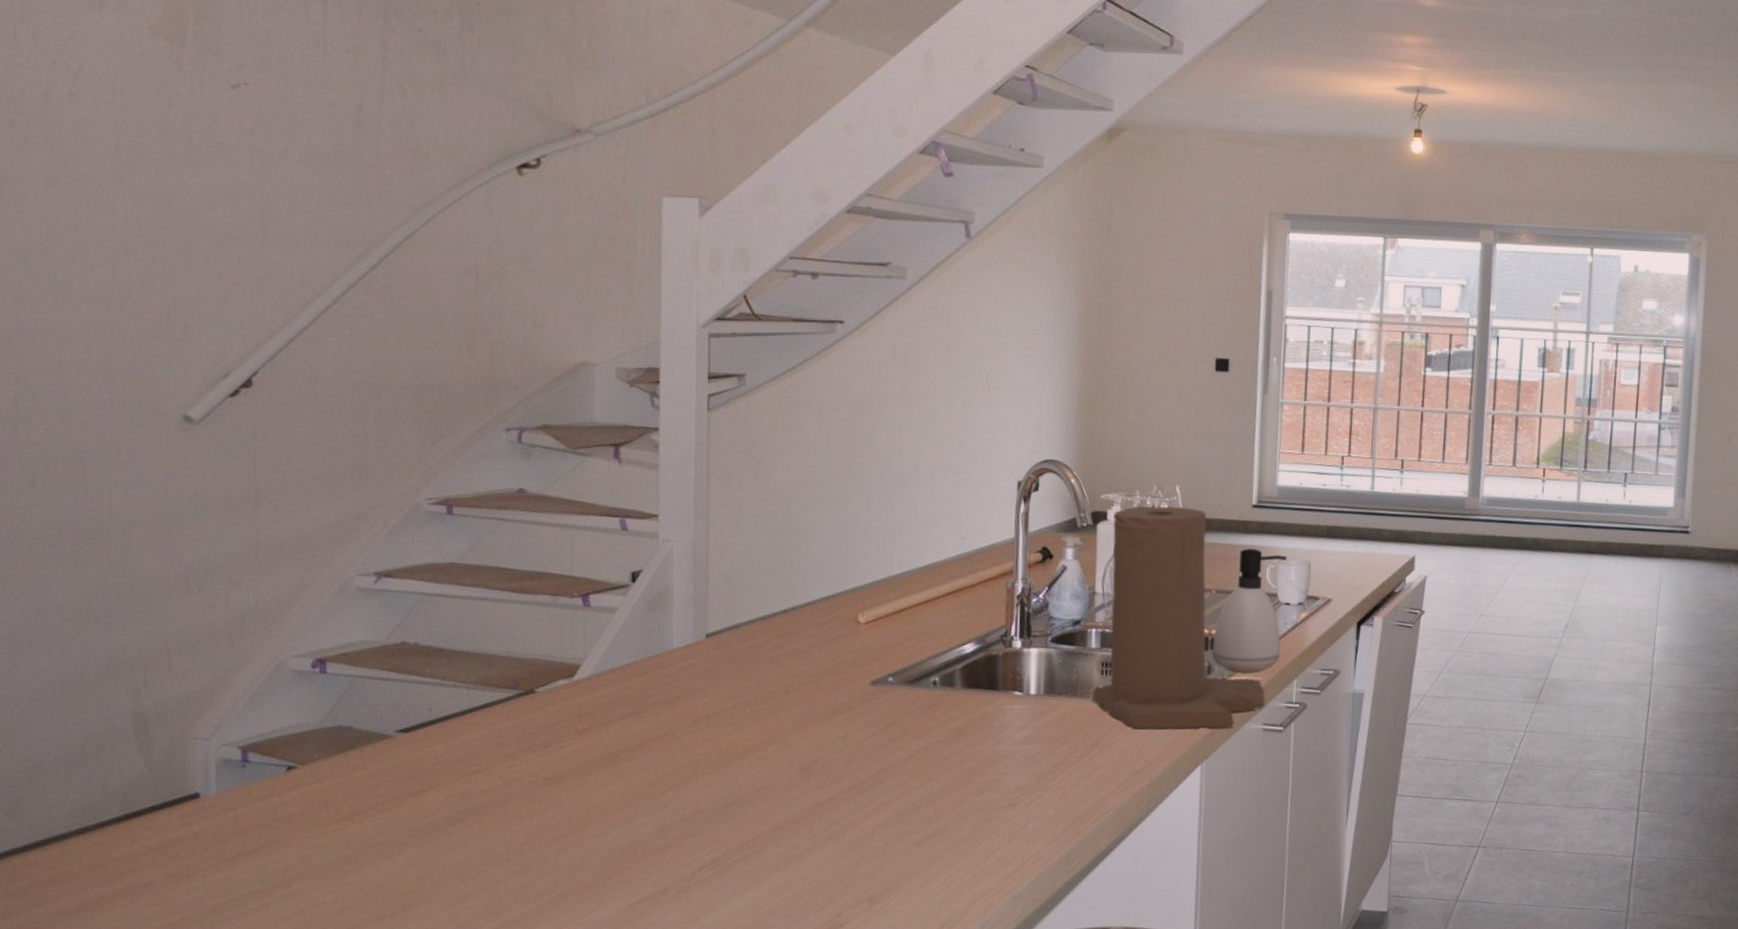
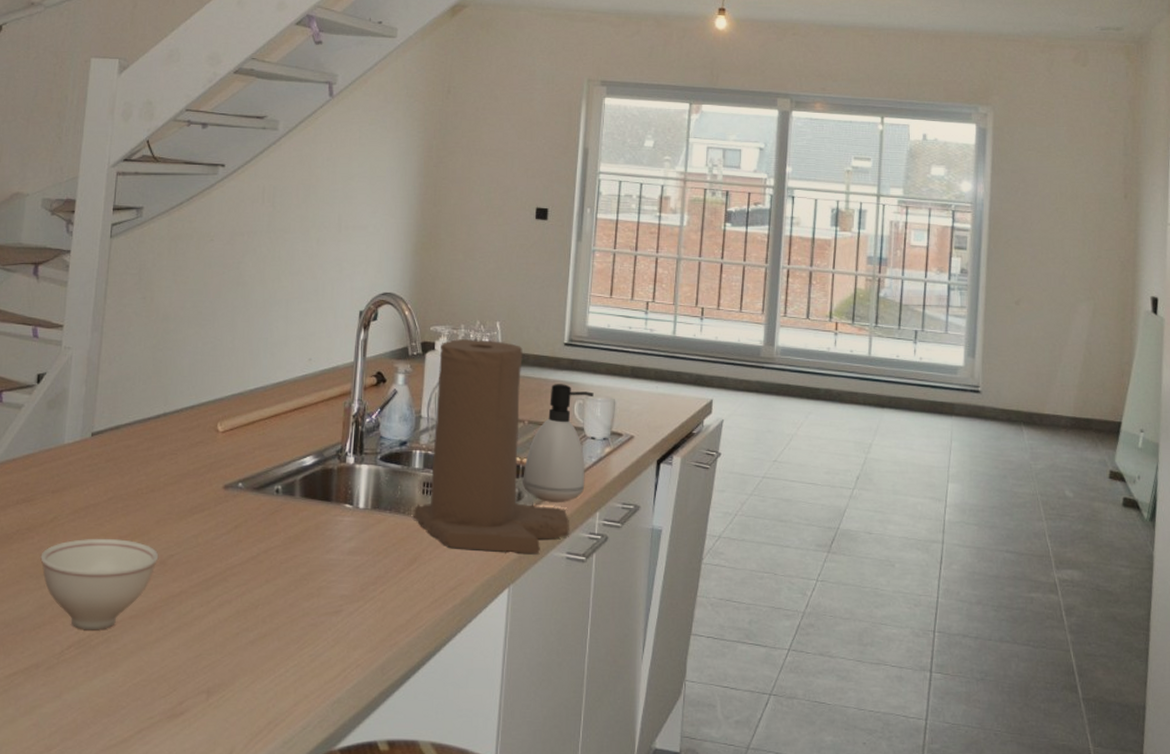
bowl: none [656,748,800,848] -> present [40,538,159,629]

